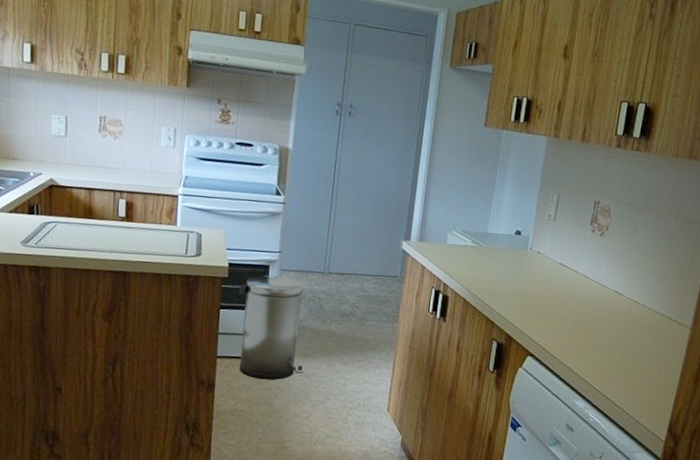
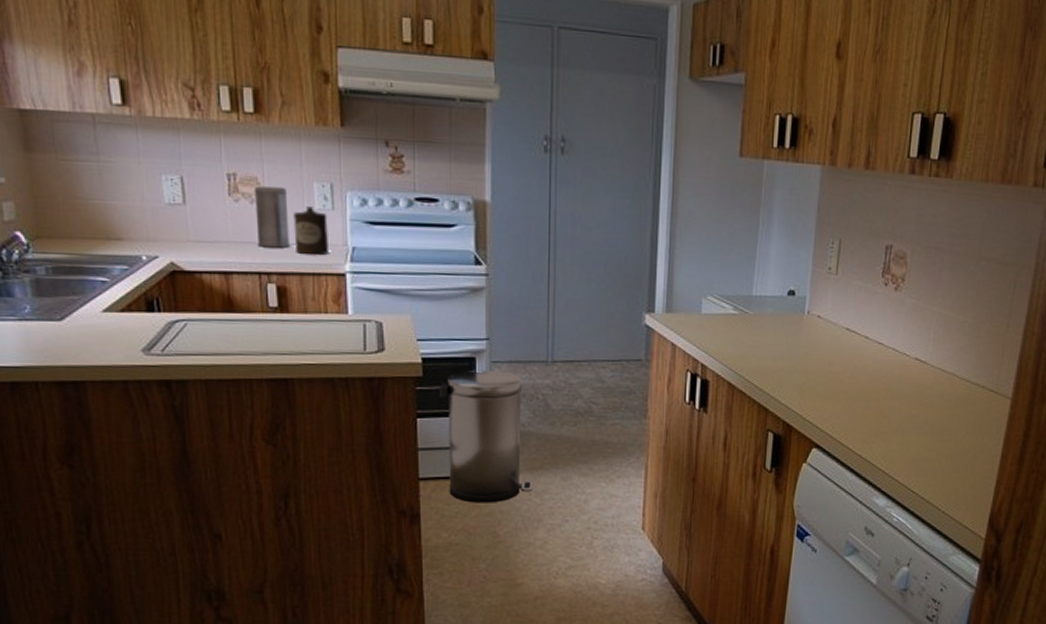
canister: none [115,126,142,174] -> present [253,185,291,248]
canister: none [143,144,170,180] -> present [293,206,328,255]

